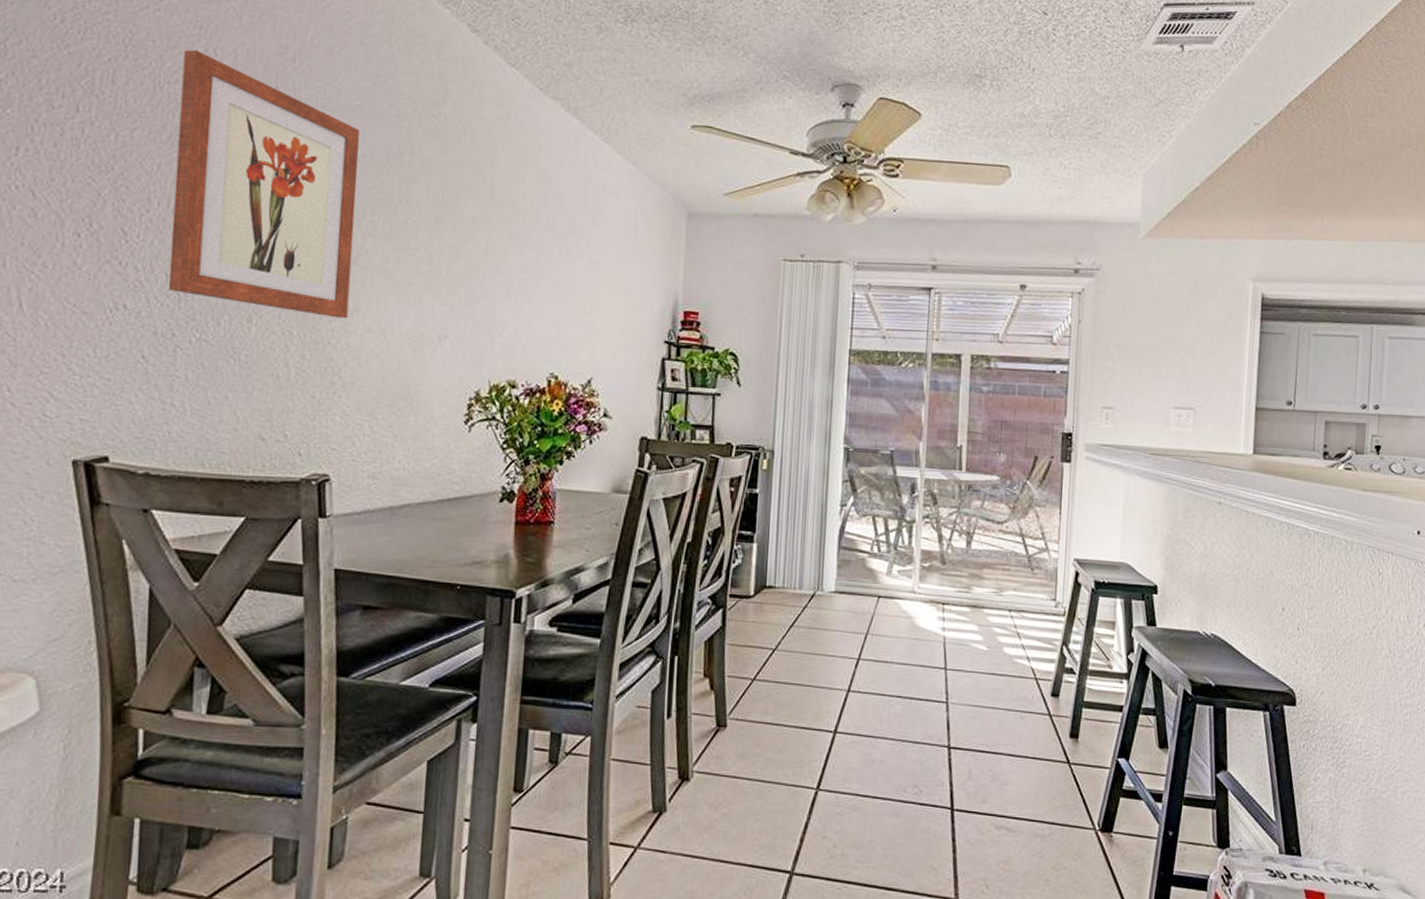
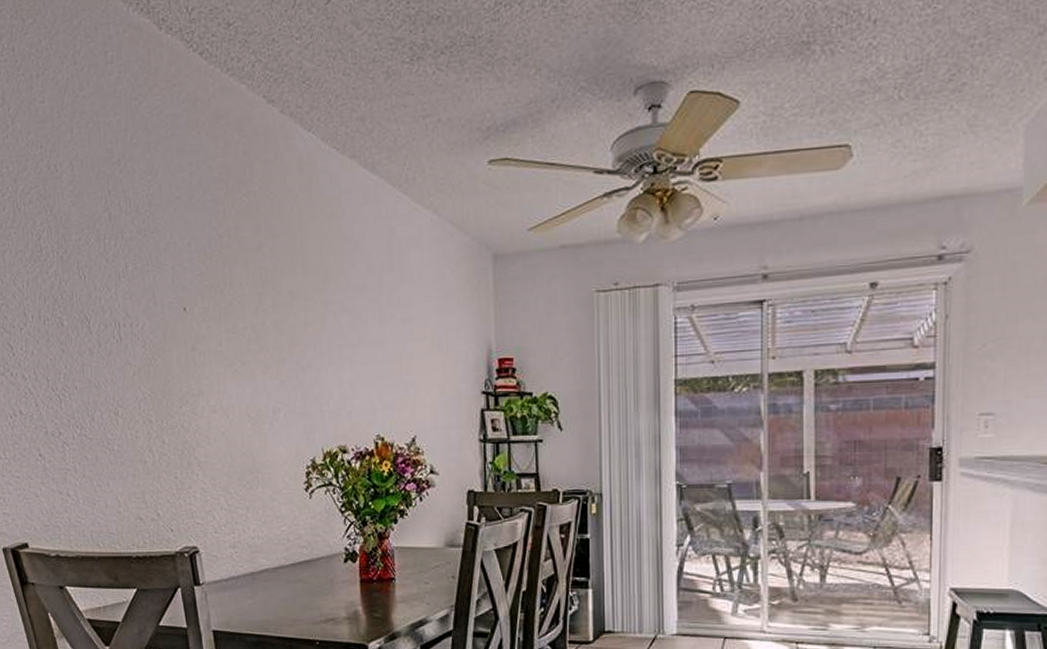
wall art: present [168,49,361,319] -> none [32,169,195,403]

